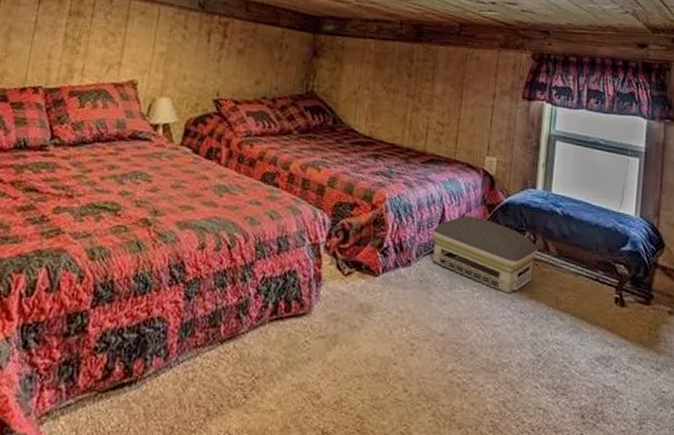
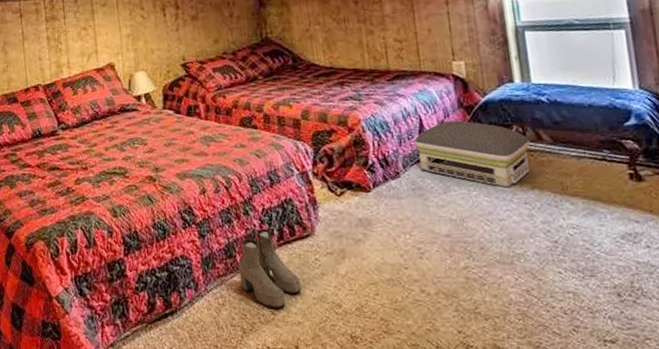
boots: none [217,299,284,392] -> present [238,229,301,308]

